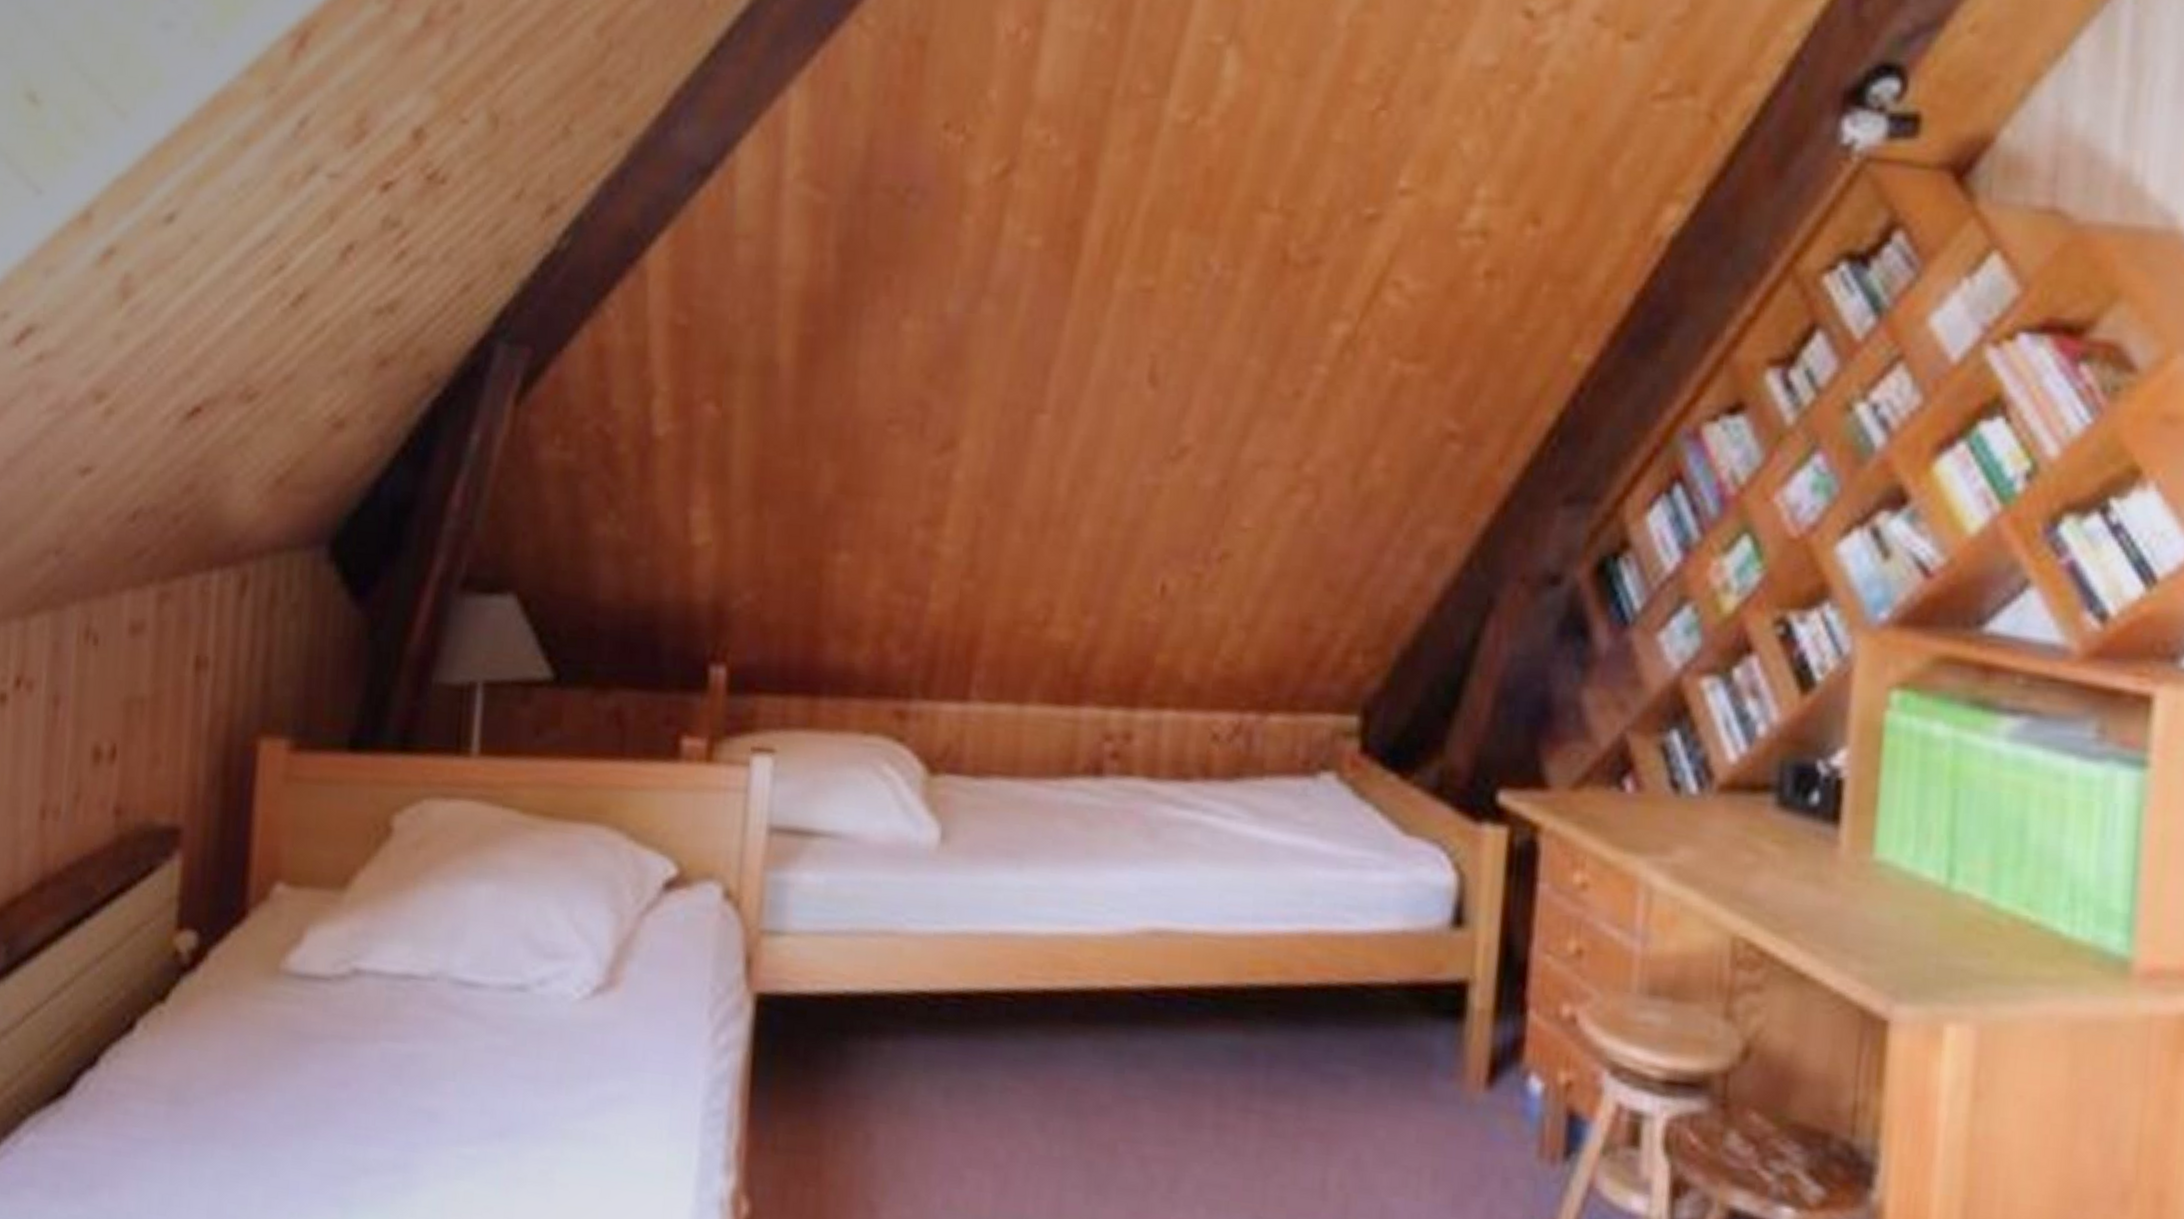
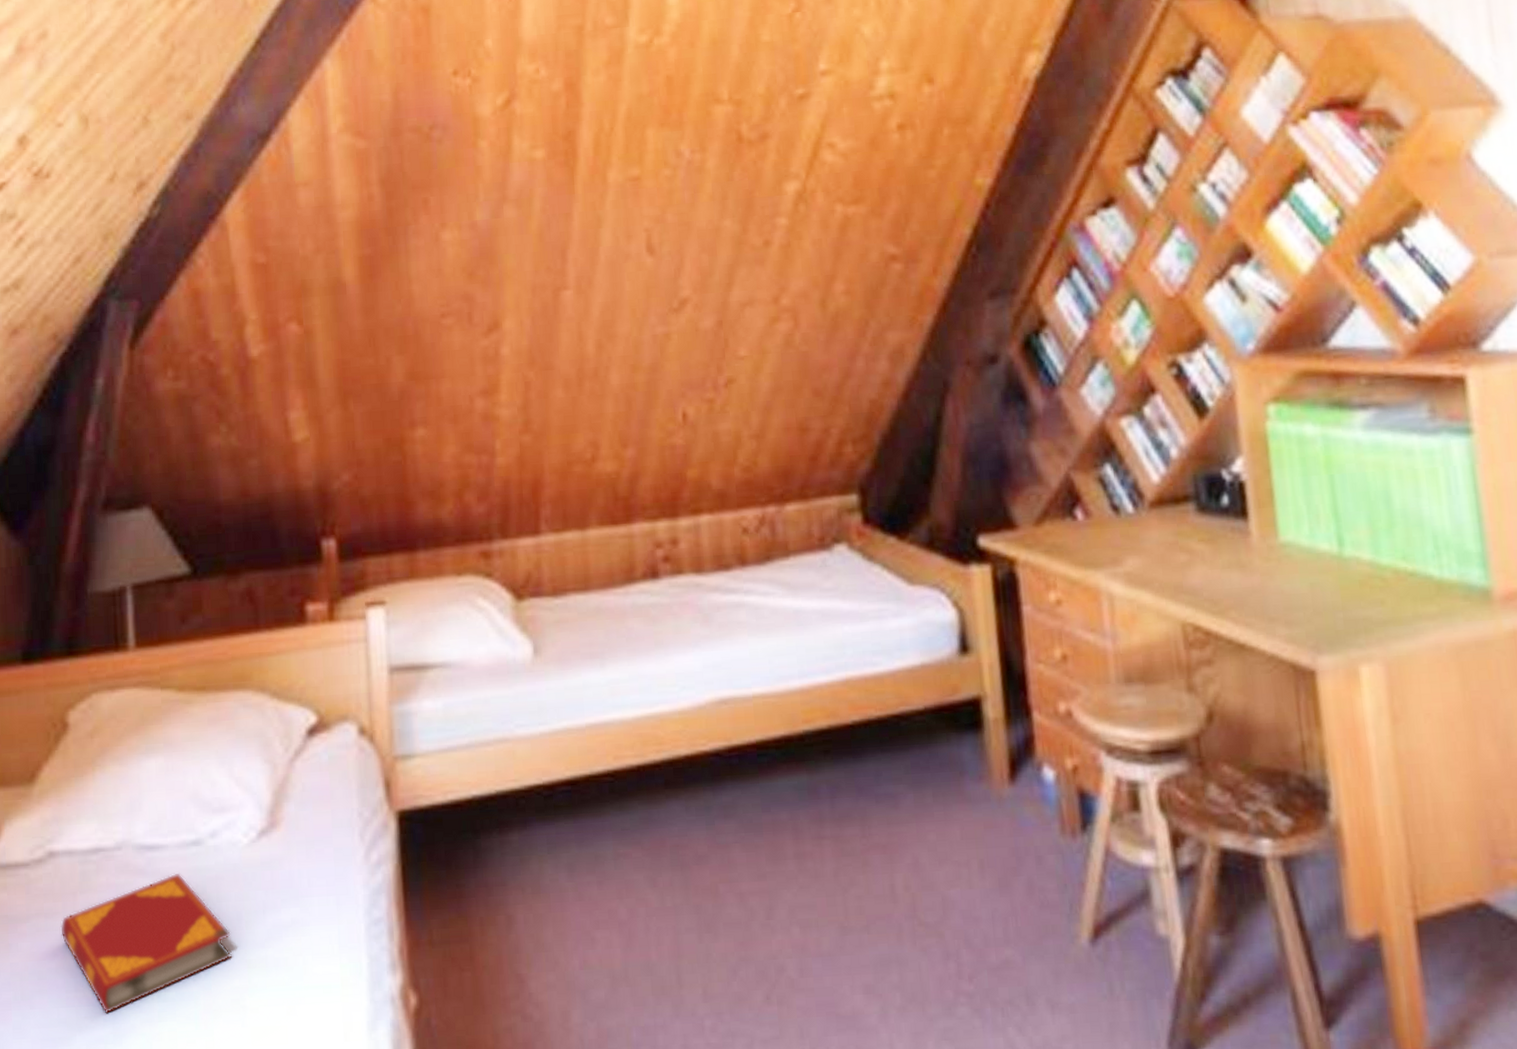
hardback book: none [357,1017,548,1159] -> present [60,872,233,1013]

